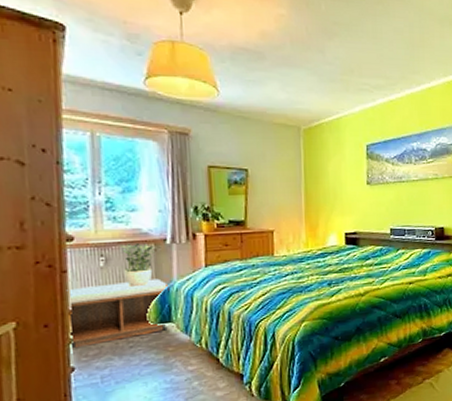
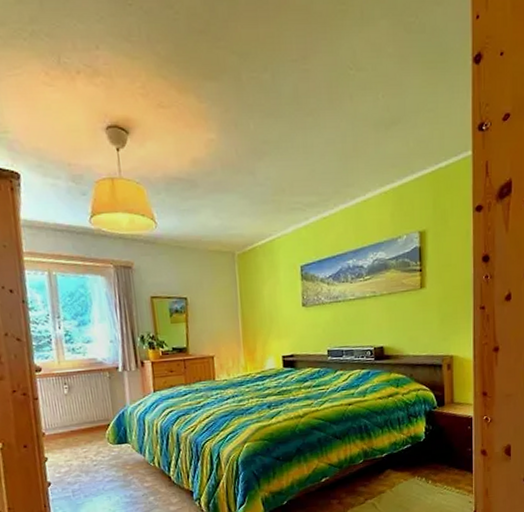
bench: present [66,278,170,347] -> none [39,403,124,465]
potted plant: present [120,243,155,286] -> none [79,372,109,411]

